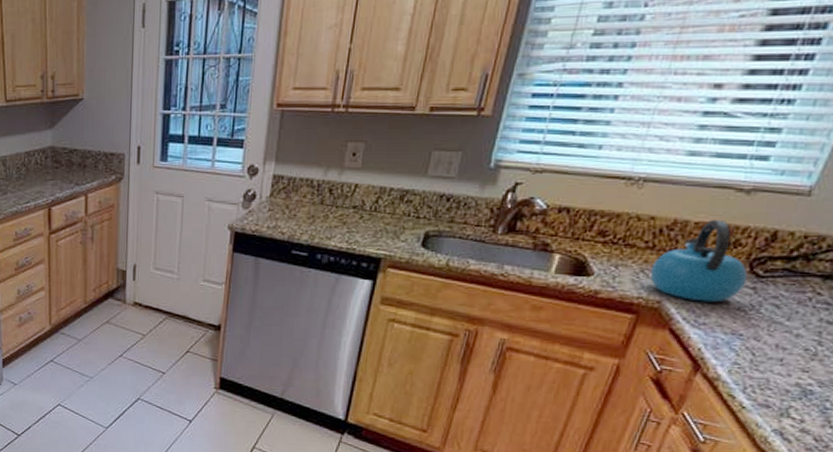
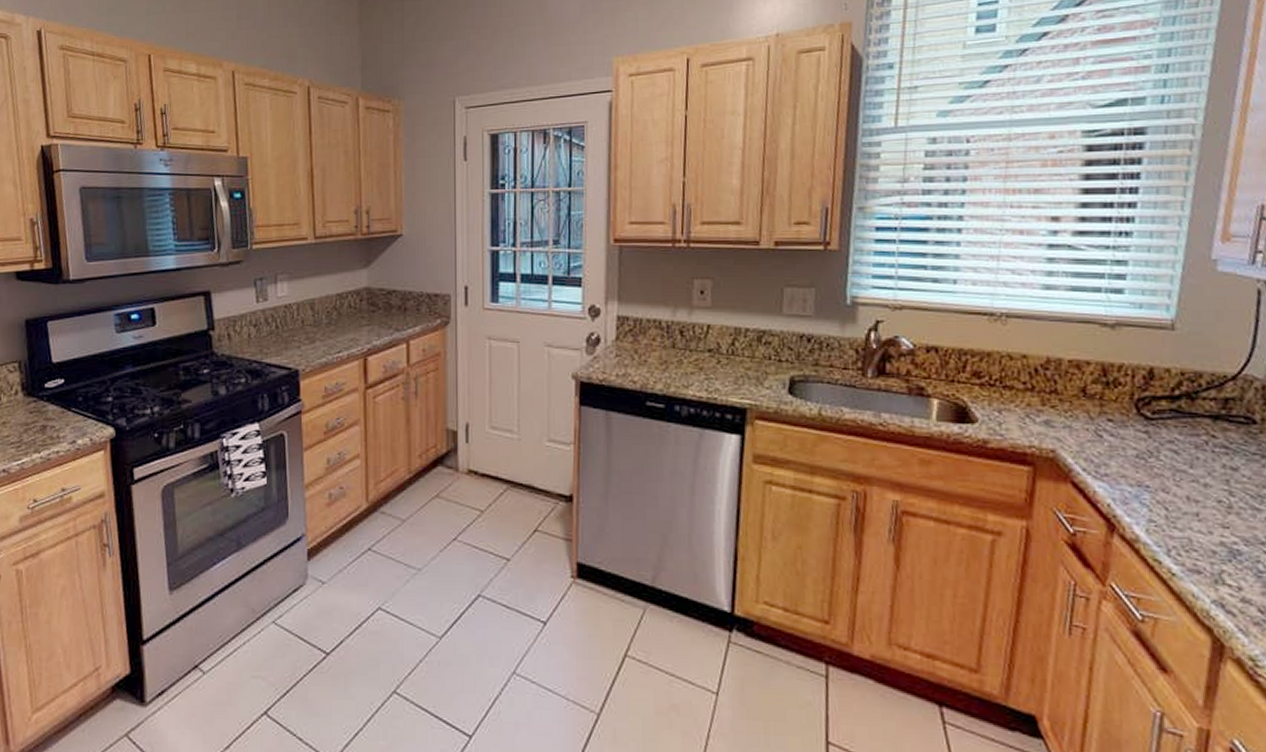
kettle: present [650,219,748,303] -> none [1035,356,1138,450]

